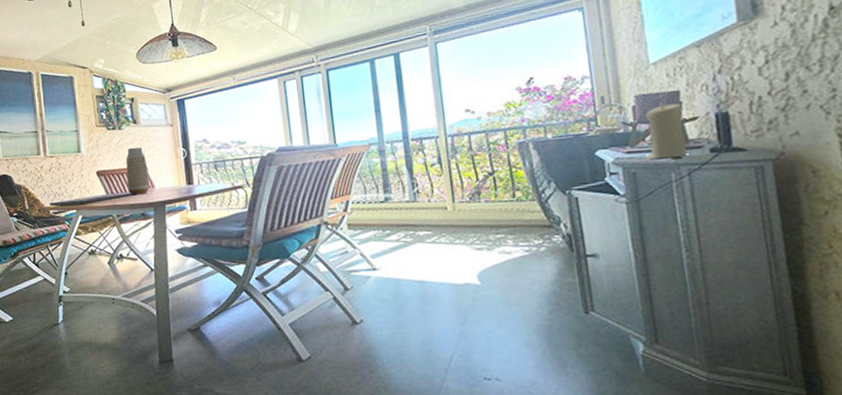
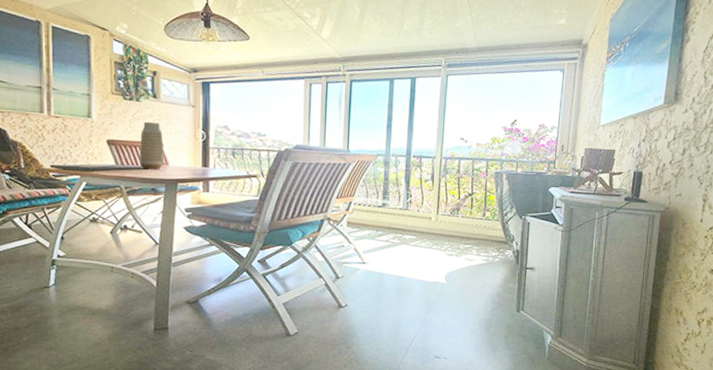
candle: present [645,103,687,160] -> none [582,158,615,201]

